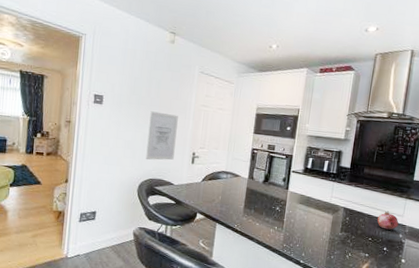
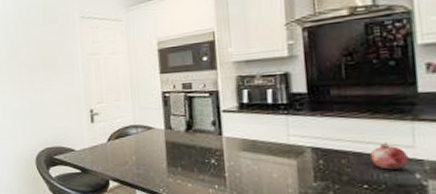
wall art: present [146,111,178,160] -> none [34,71,70,127]

